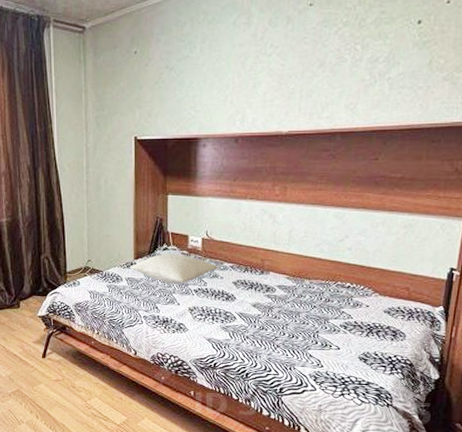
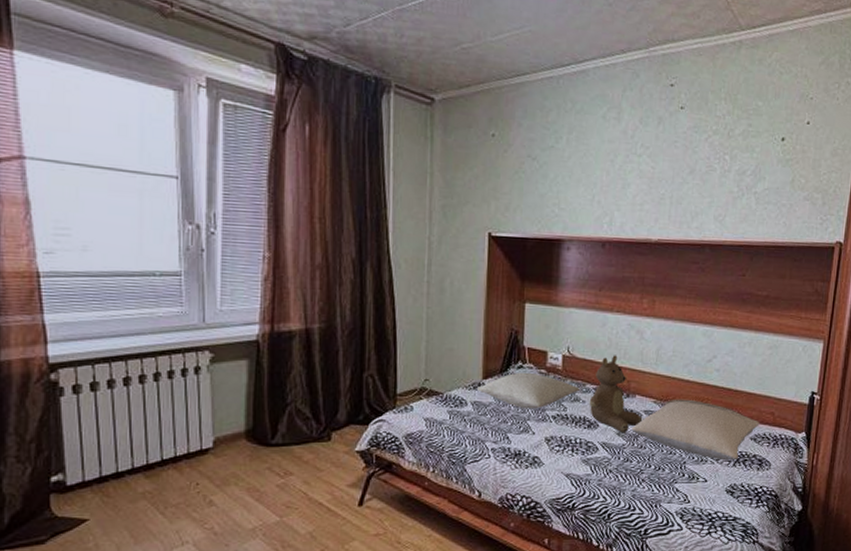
teddy bear: none [226,237,275,305] -> present [589,355,642,434]
pillow: none [266,275,394,331] -> present [631,399,760,461]

